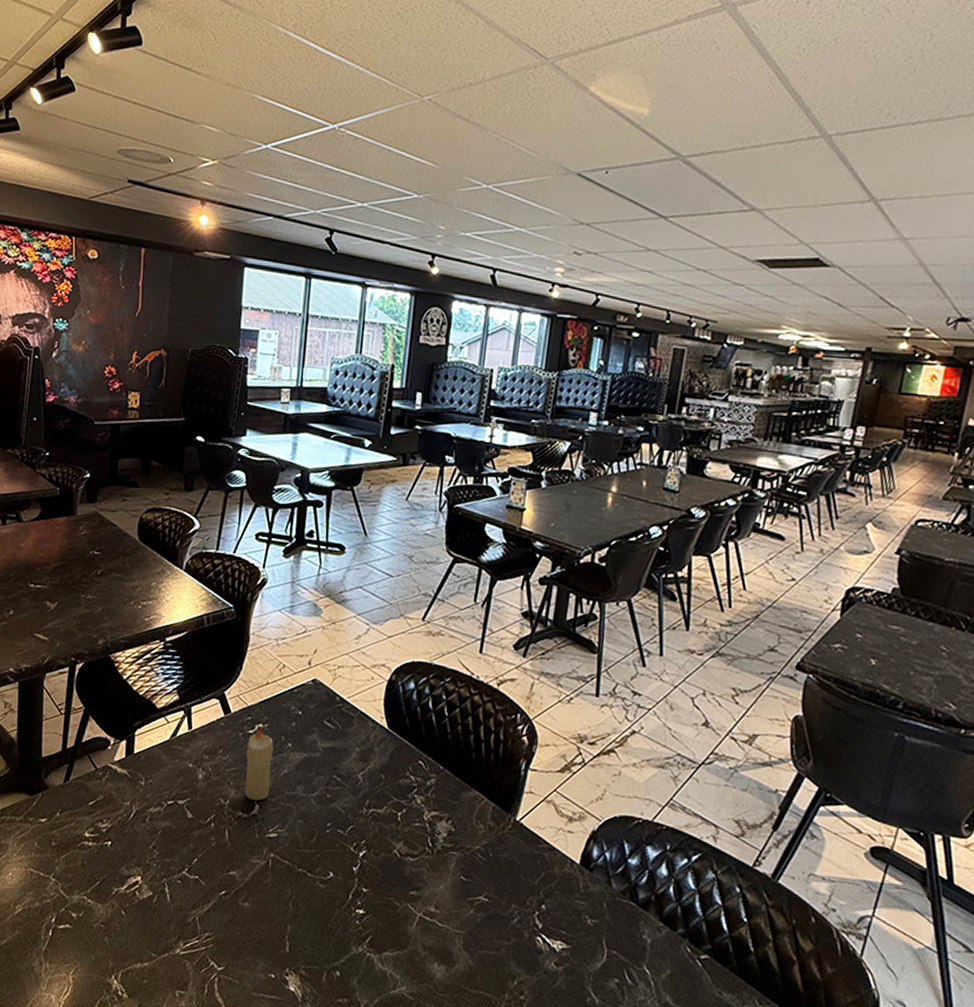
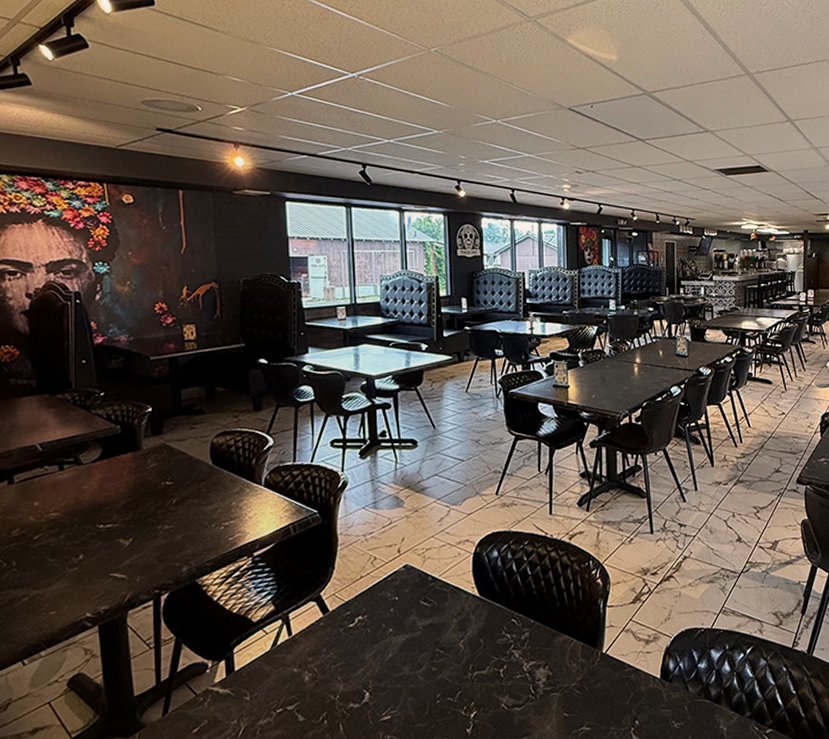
candle: present [245,727,274,801] -> none [349,619,377,689]

